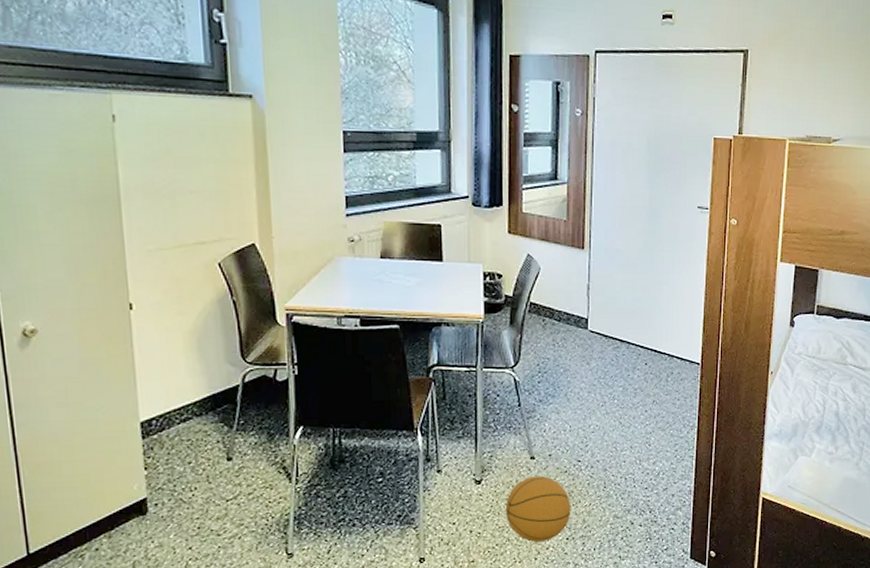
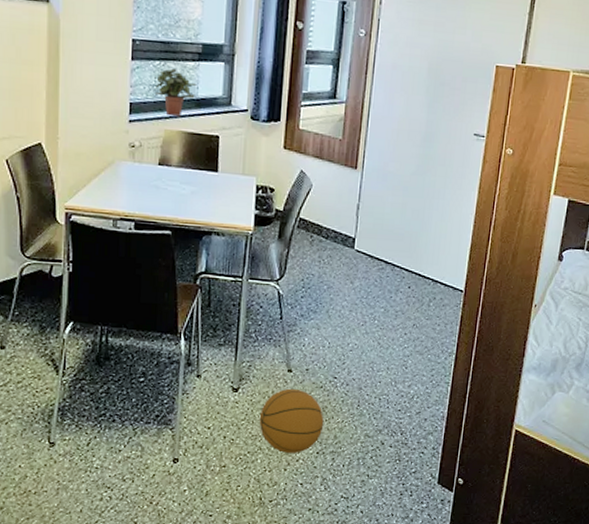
potted plant: none [369,159,414,208] -> present [155,68,197,117]

